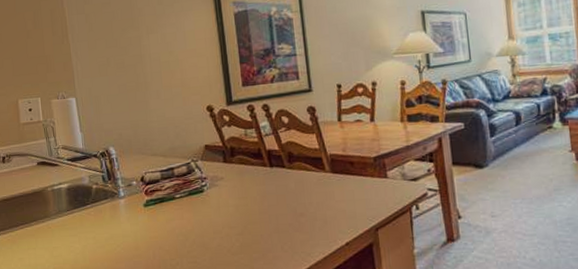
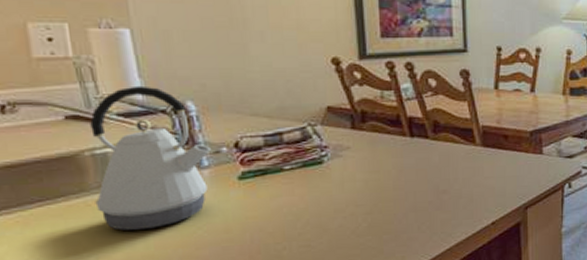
kettle: none [51,137,125,248] -> present [90,85,211,231]

